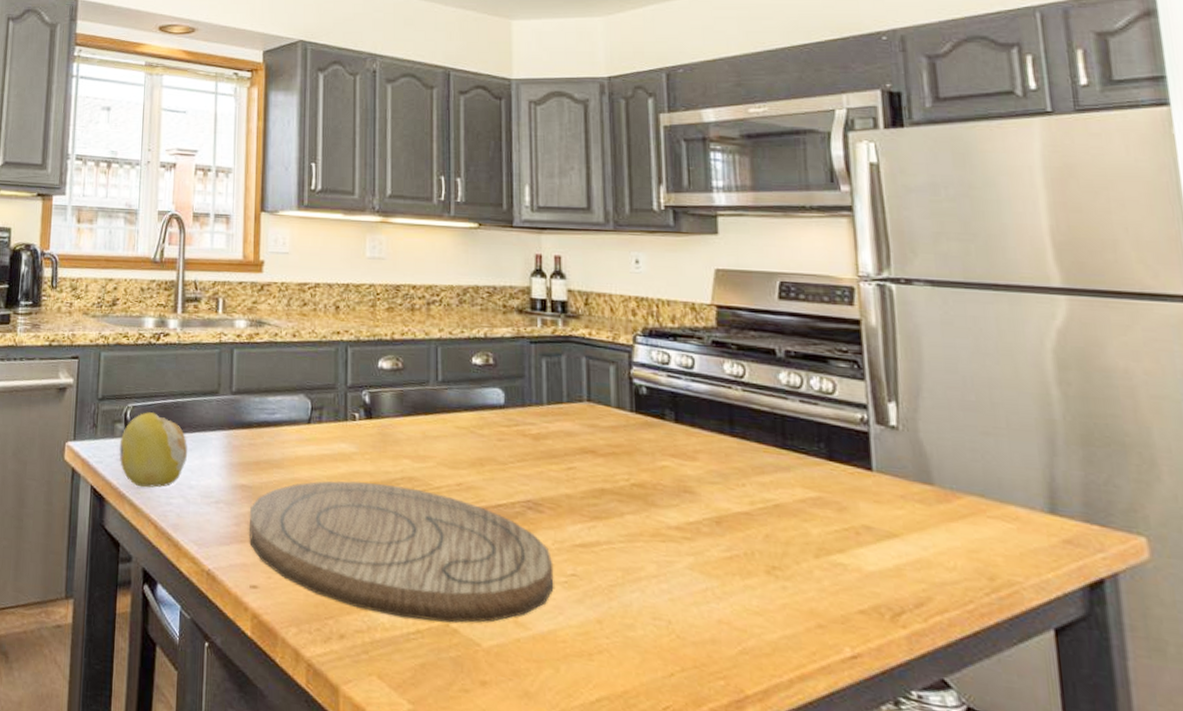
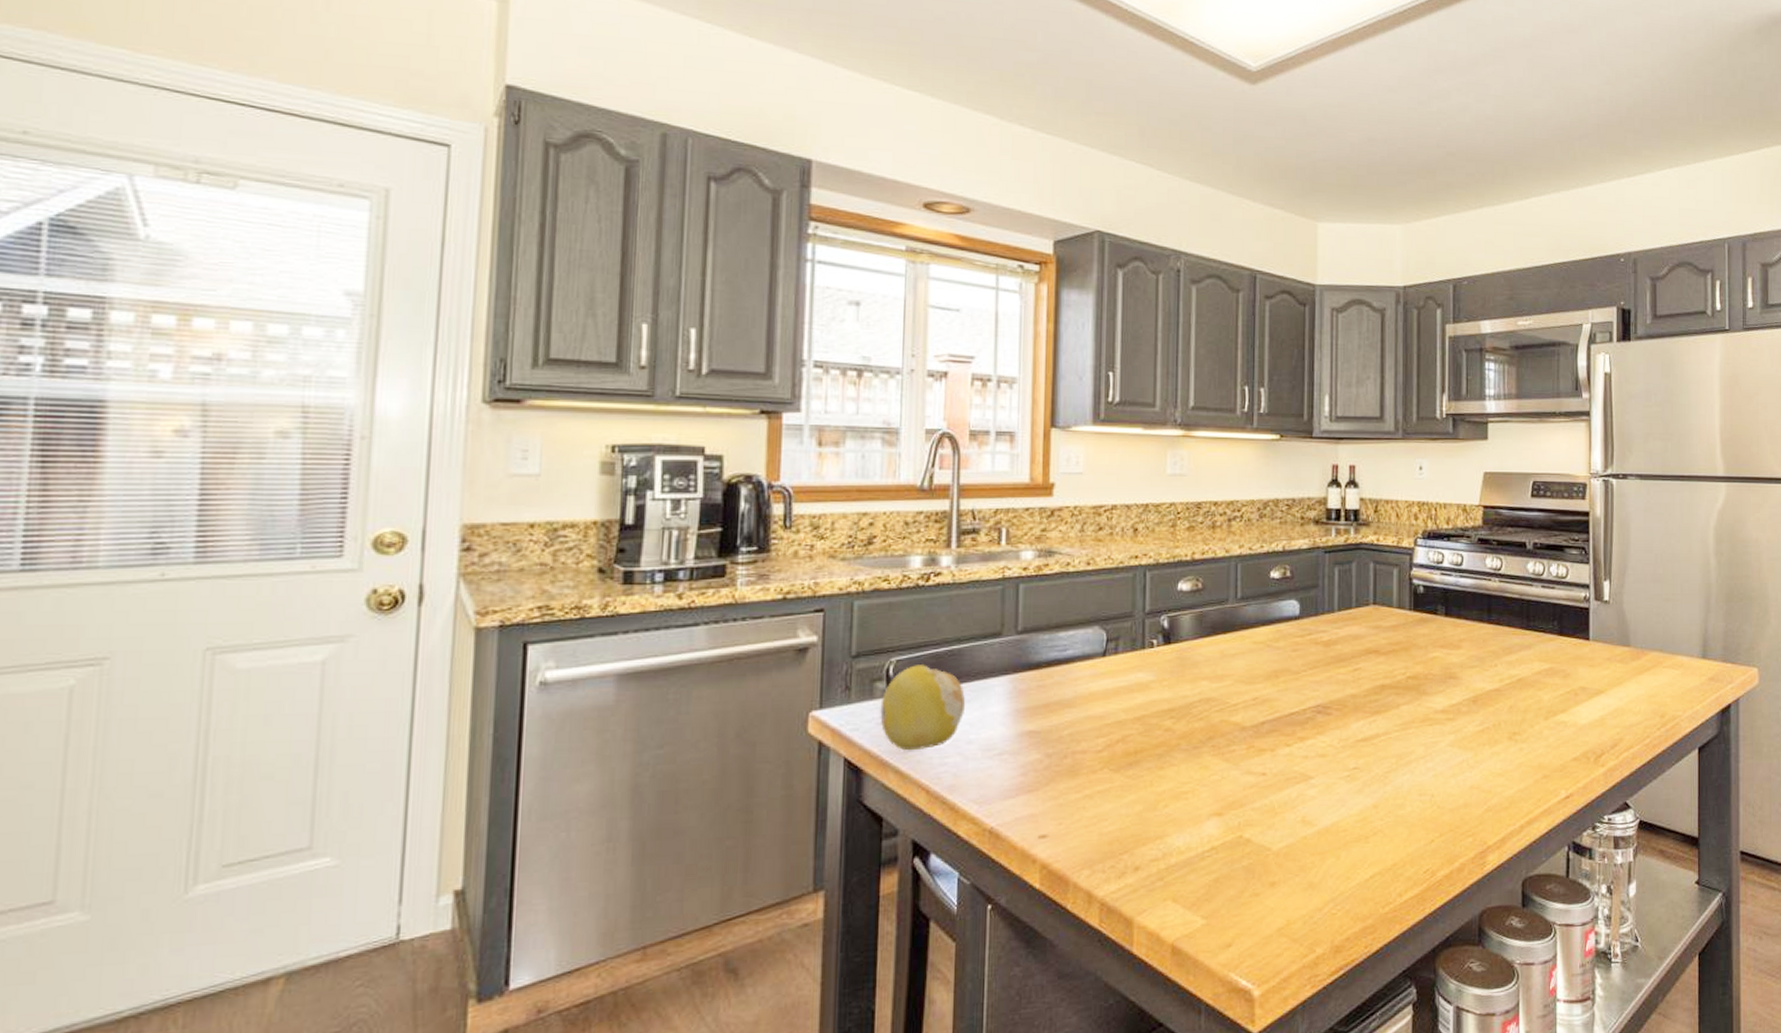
cutting board: present [249,481,554,623] -> none [1038,708,1338,838]

